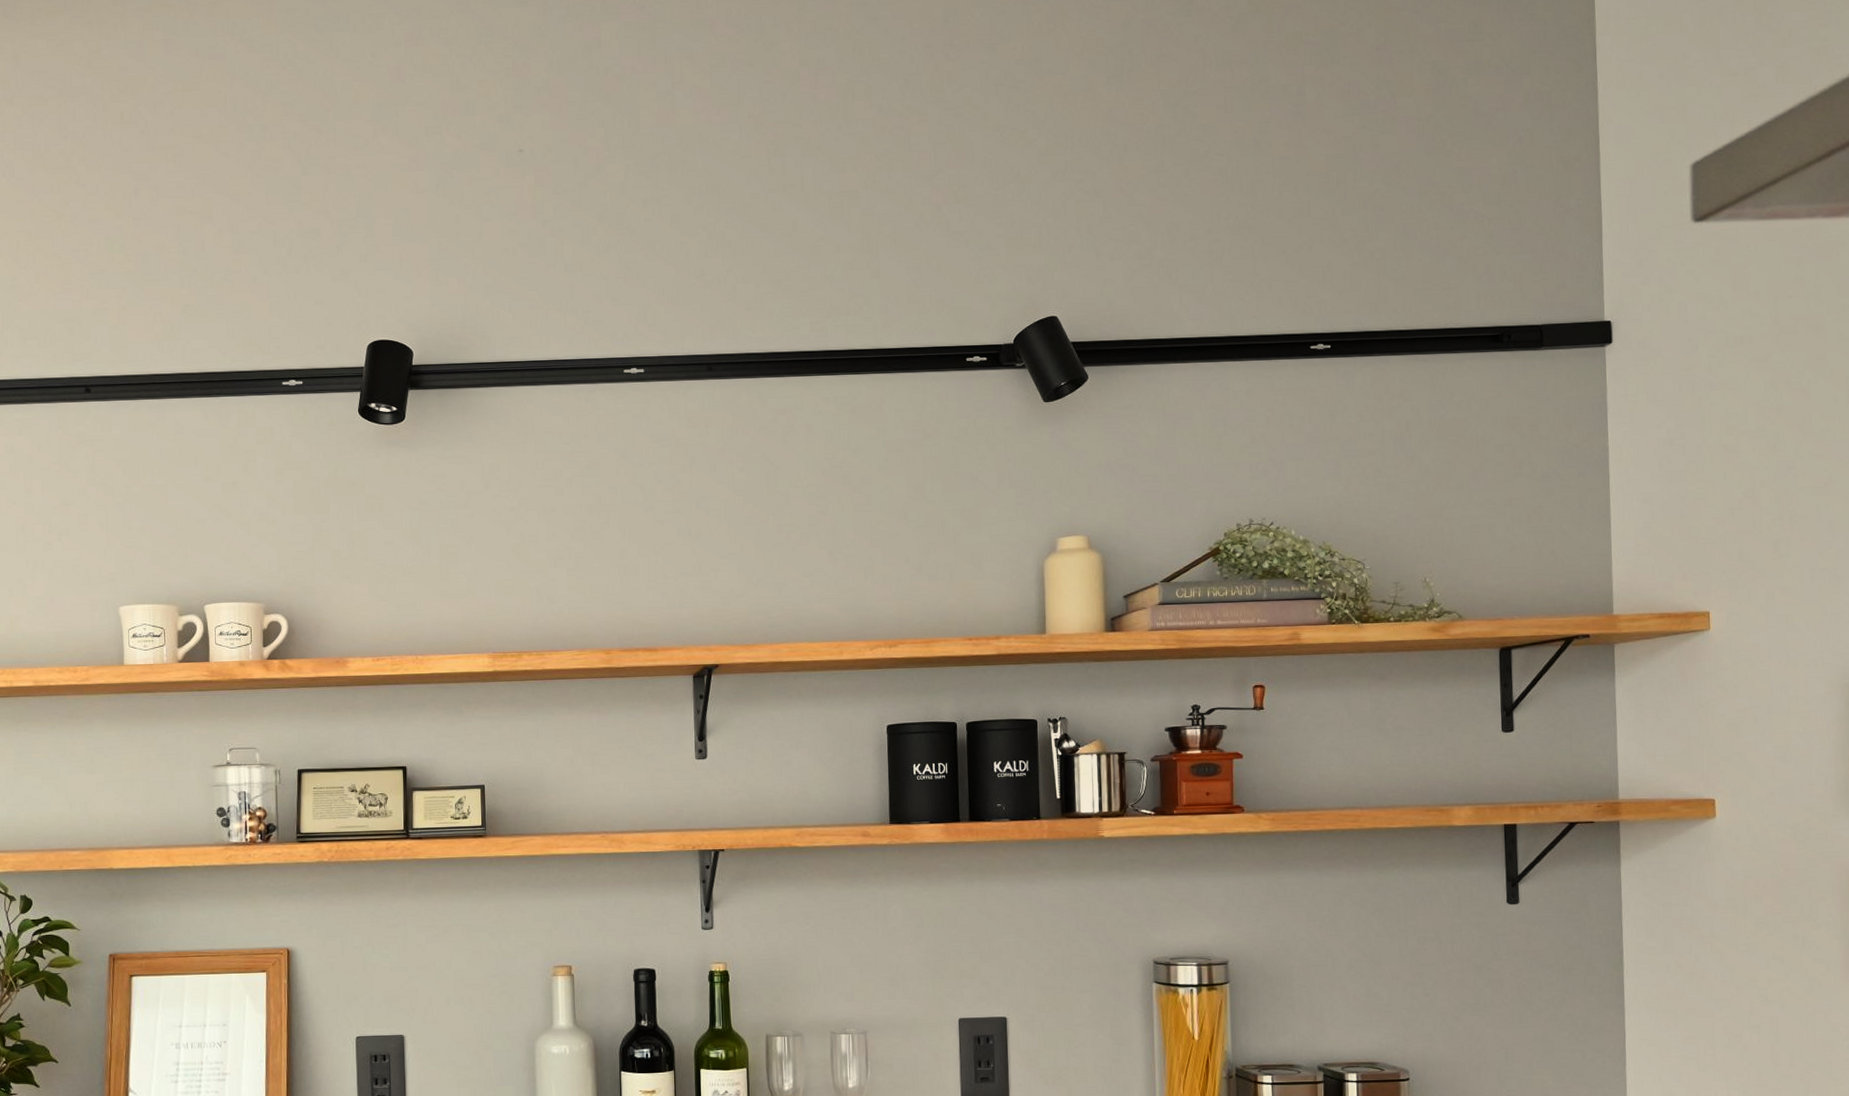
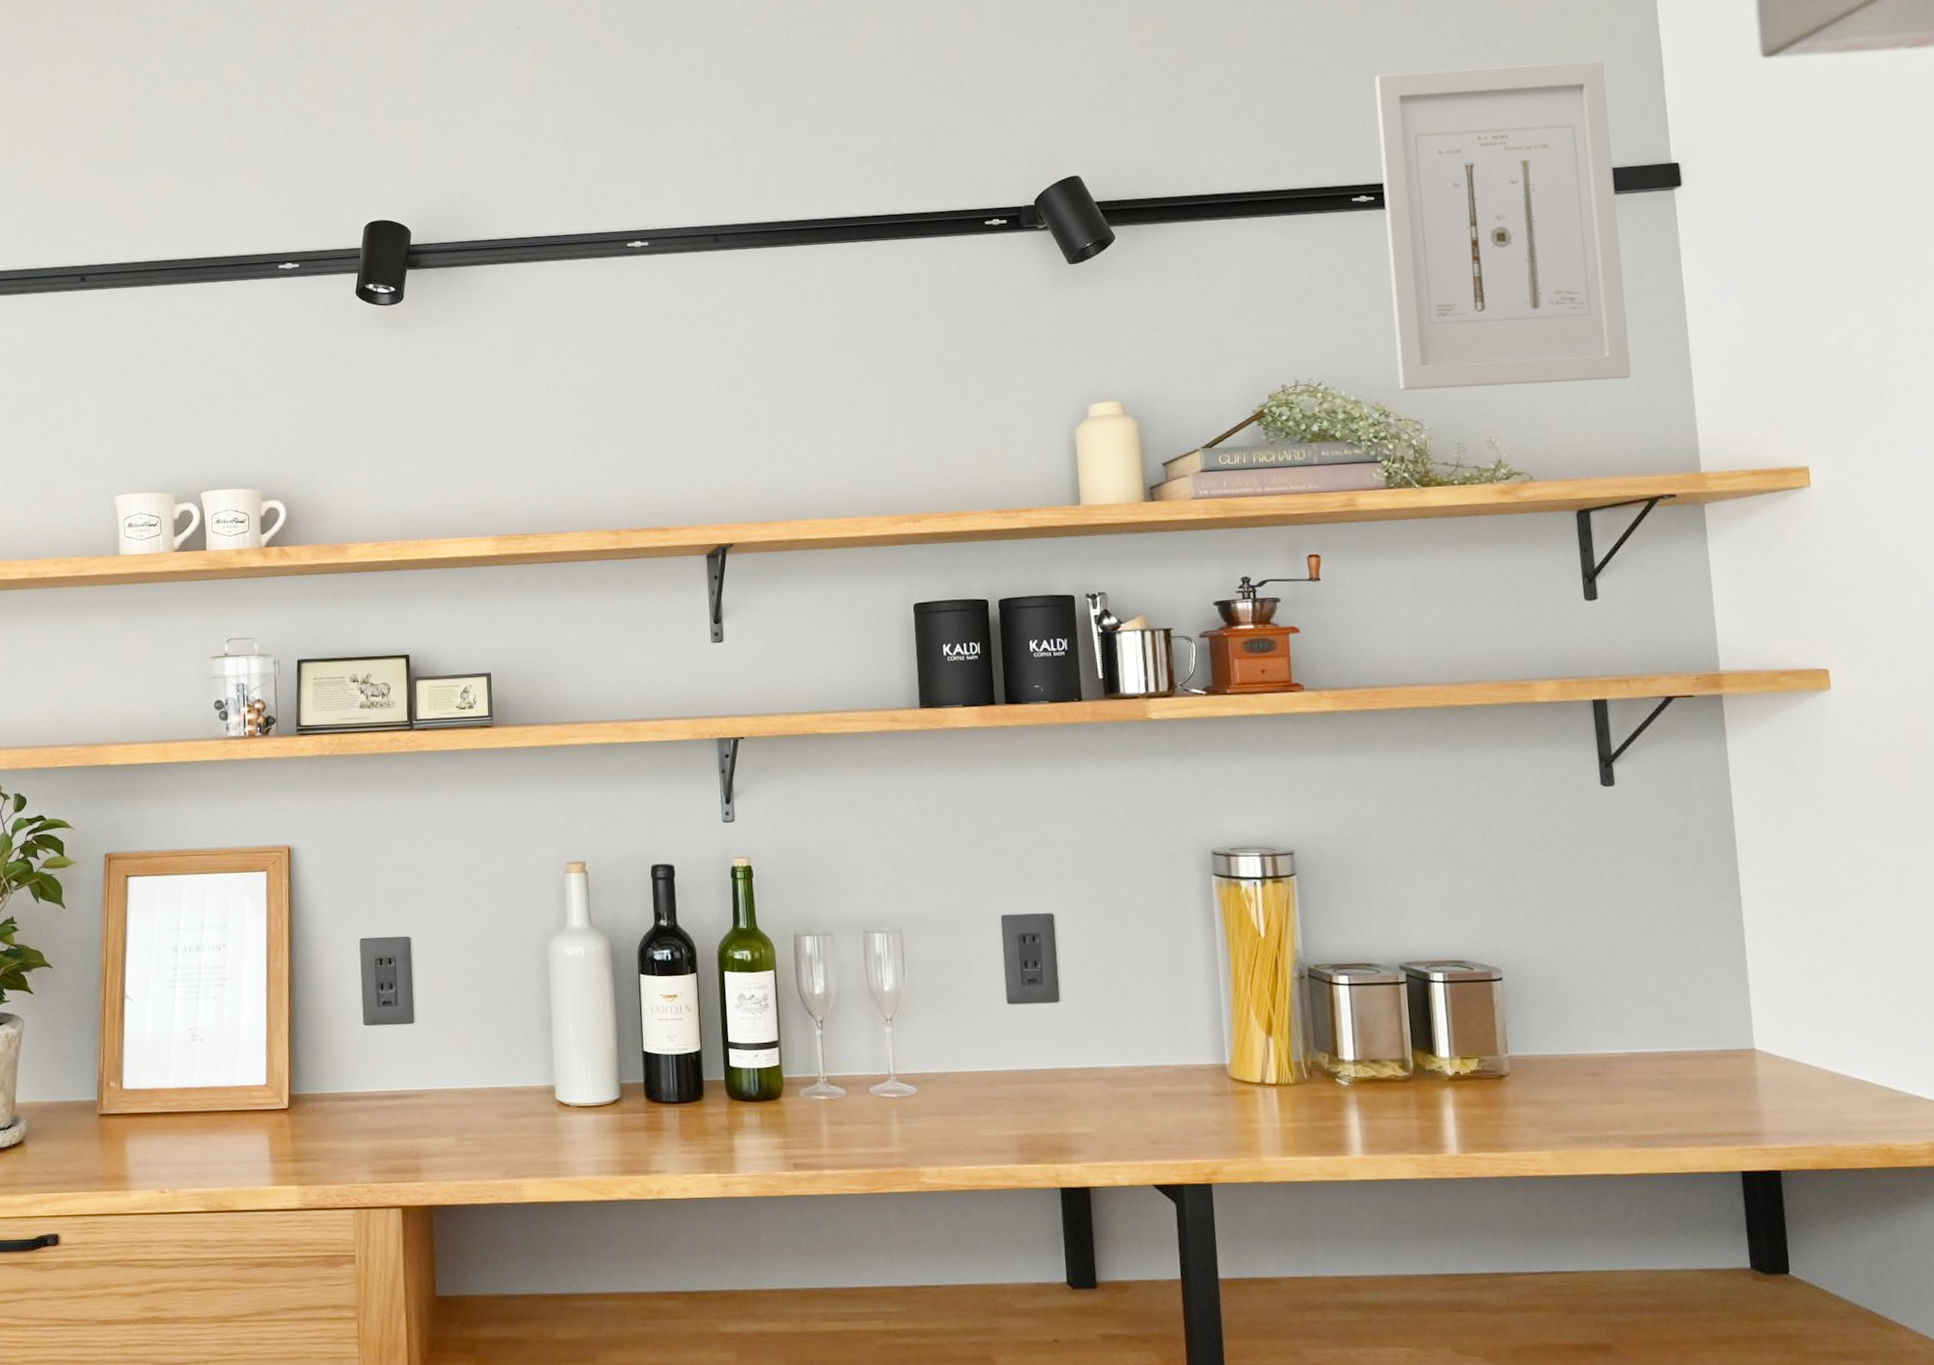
wall art: none [1336,220,1557,532] -> present [1374,60,1631,391]

